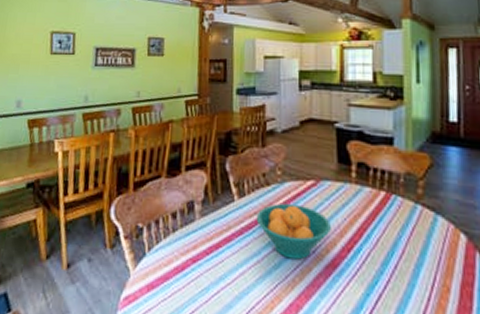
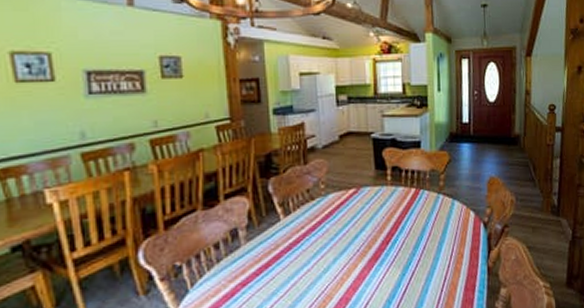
fruit bowl: present [256,203,331,260] -> none [303,212,372,262]

